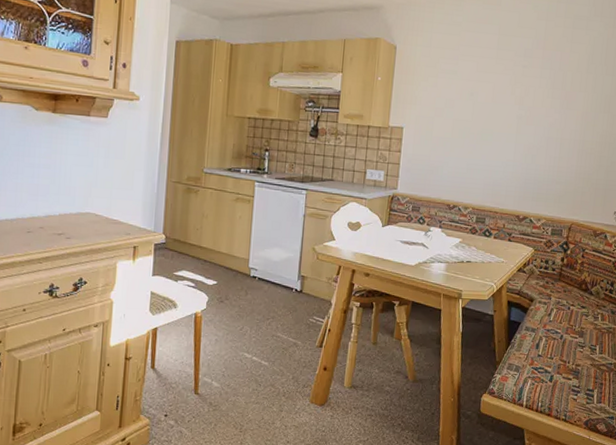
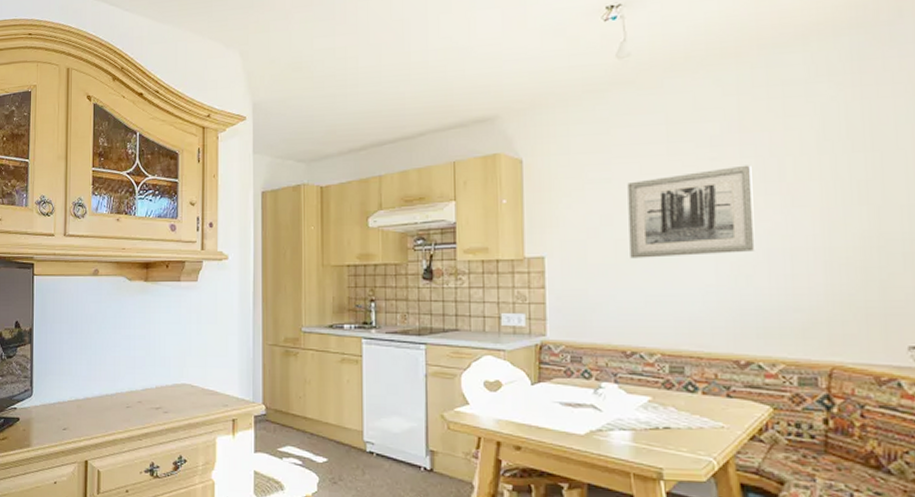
wall art: none [462,74,547,138] -> present [627,165,755,259]

